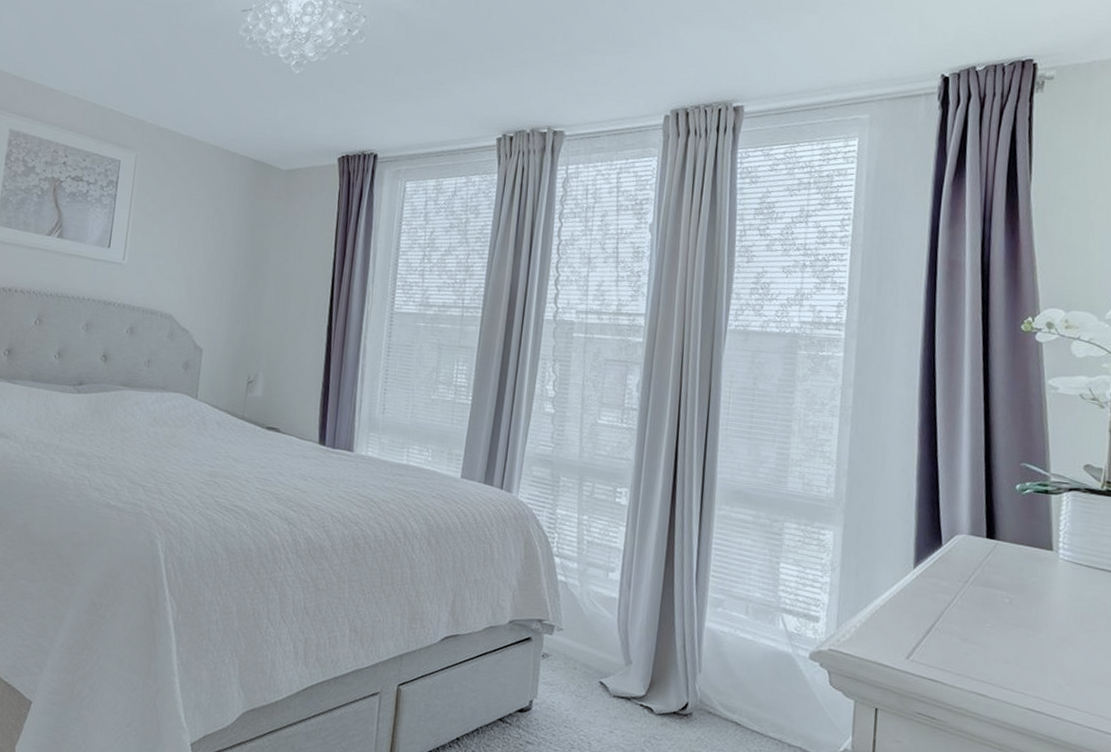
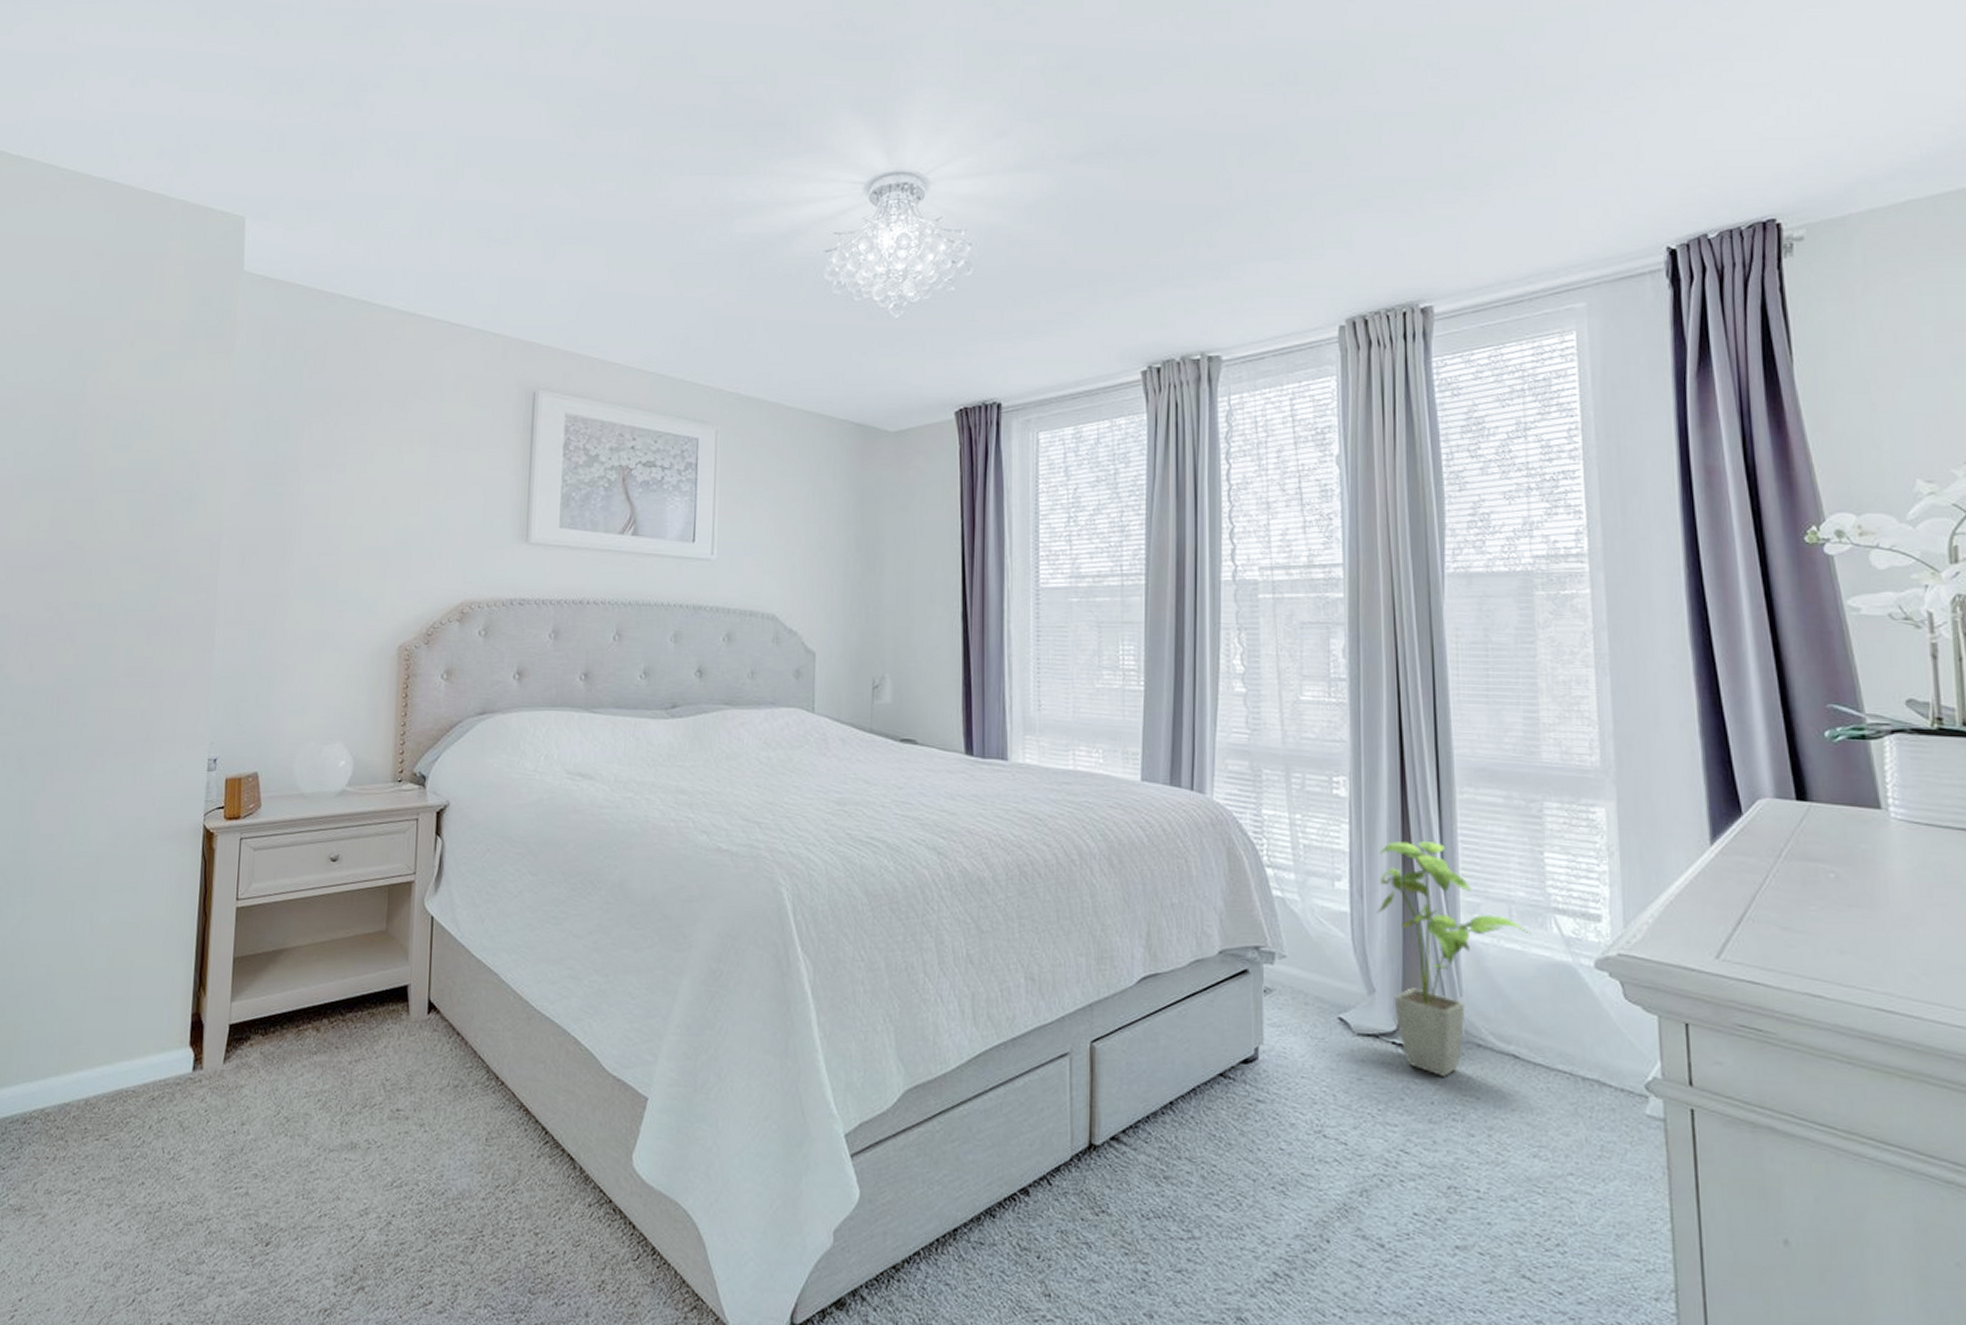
house plant: none [639,544,762,735] -> present [1376,841,1531,1077]

